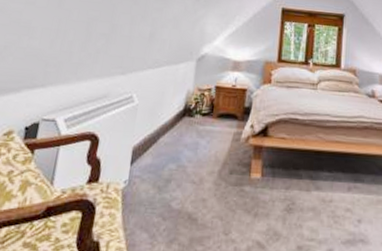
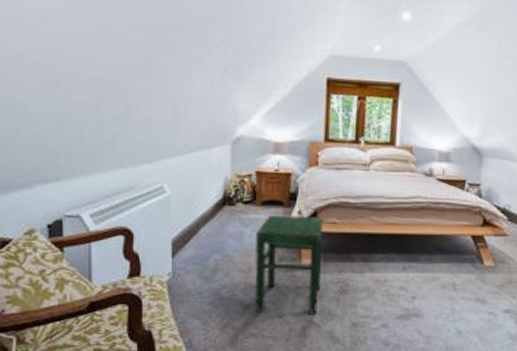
stool: none [202,128,273,234] -> present [254,215,323,315]

